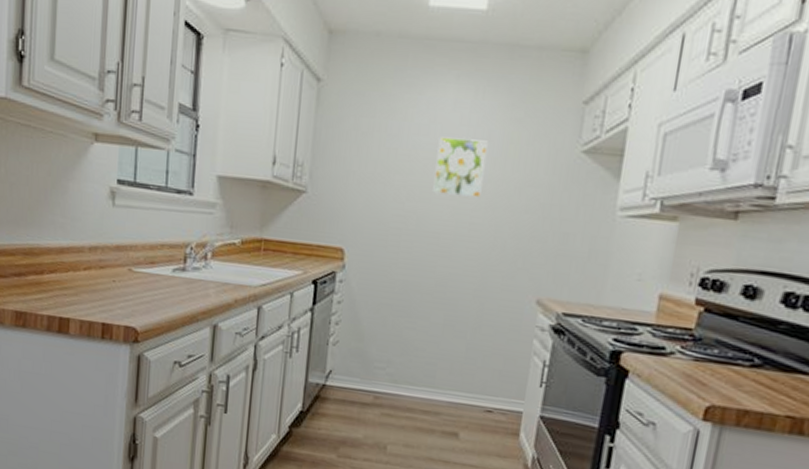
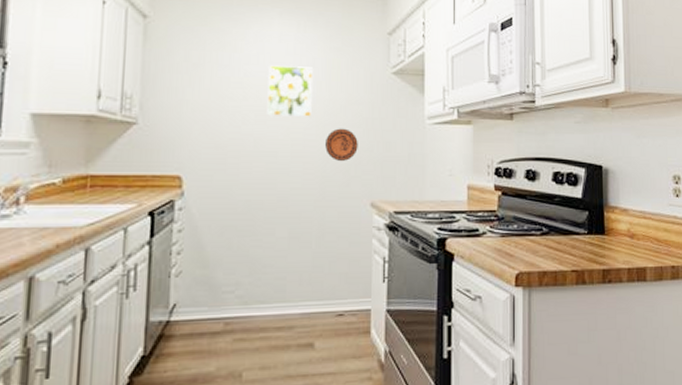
decorative plate: none [492,212,531,251] -> present [325,128,358,162]

